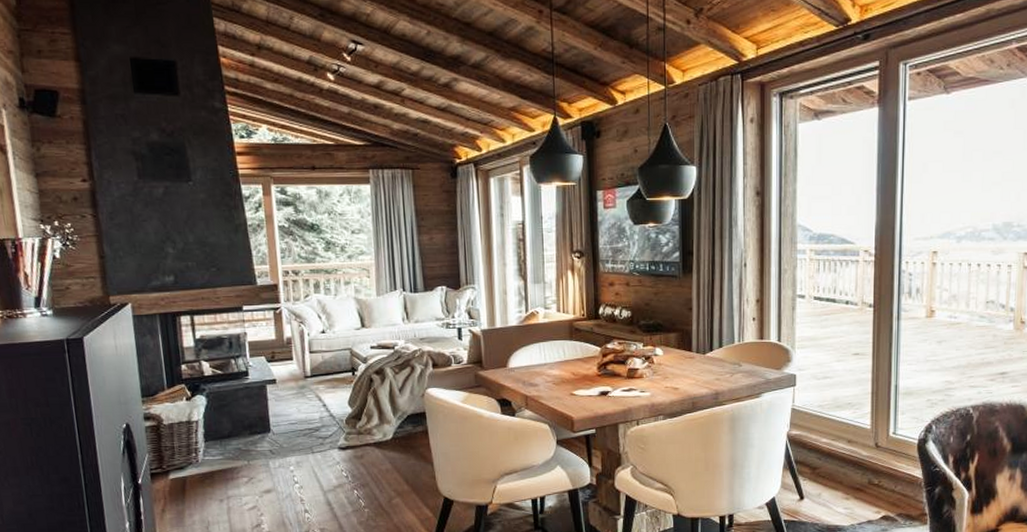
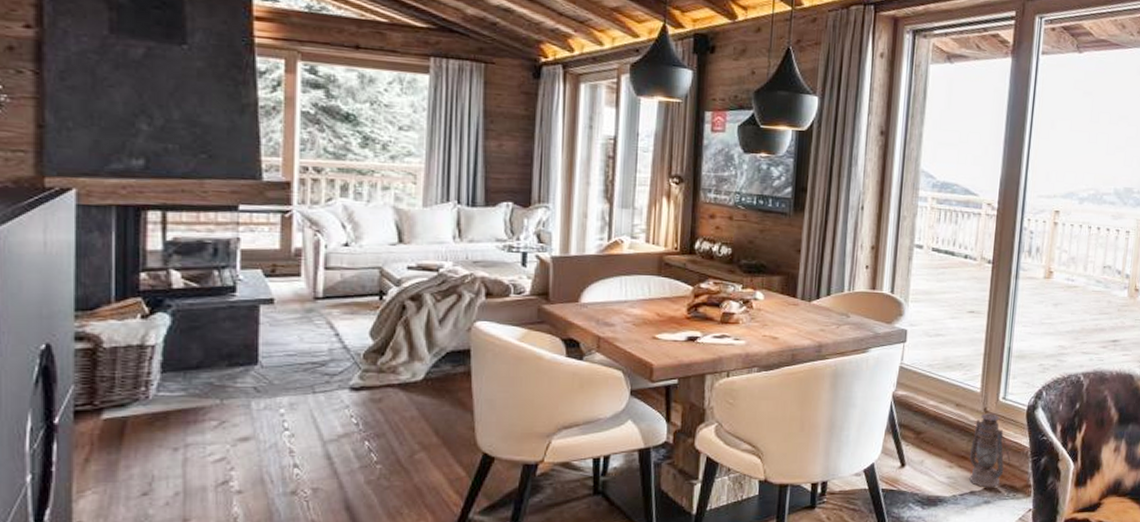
lantern: none [864,448,905,517] -> present [969,413,1011,488]

